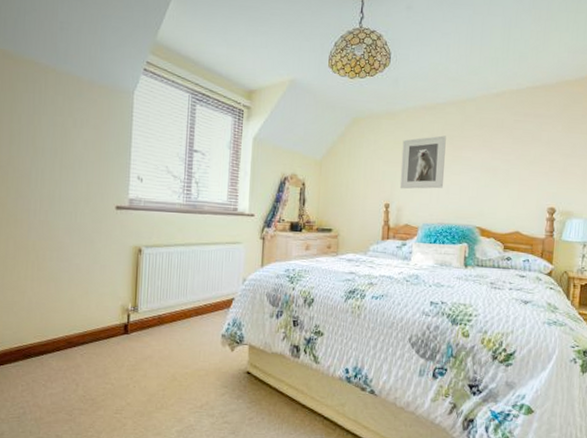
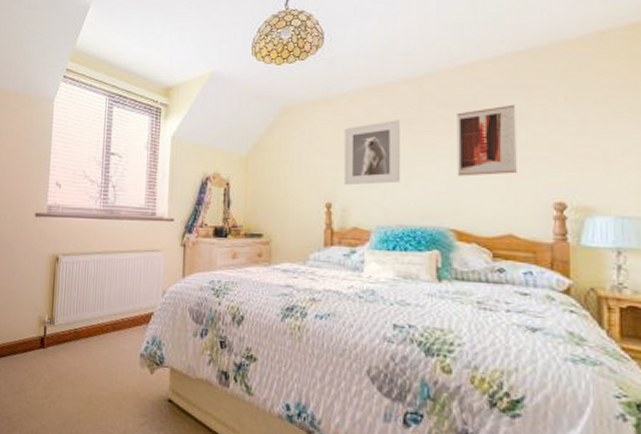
wall art: none [484,129,530,185] -> present [457,104,517,177]

